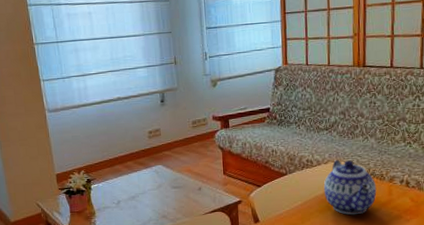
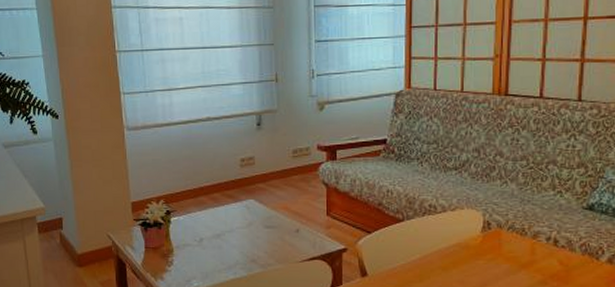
teapot: present [323,160,377,215] -> none [448,207,516,277]

